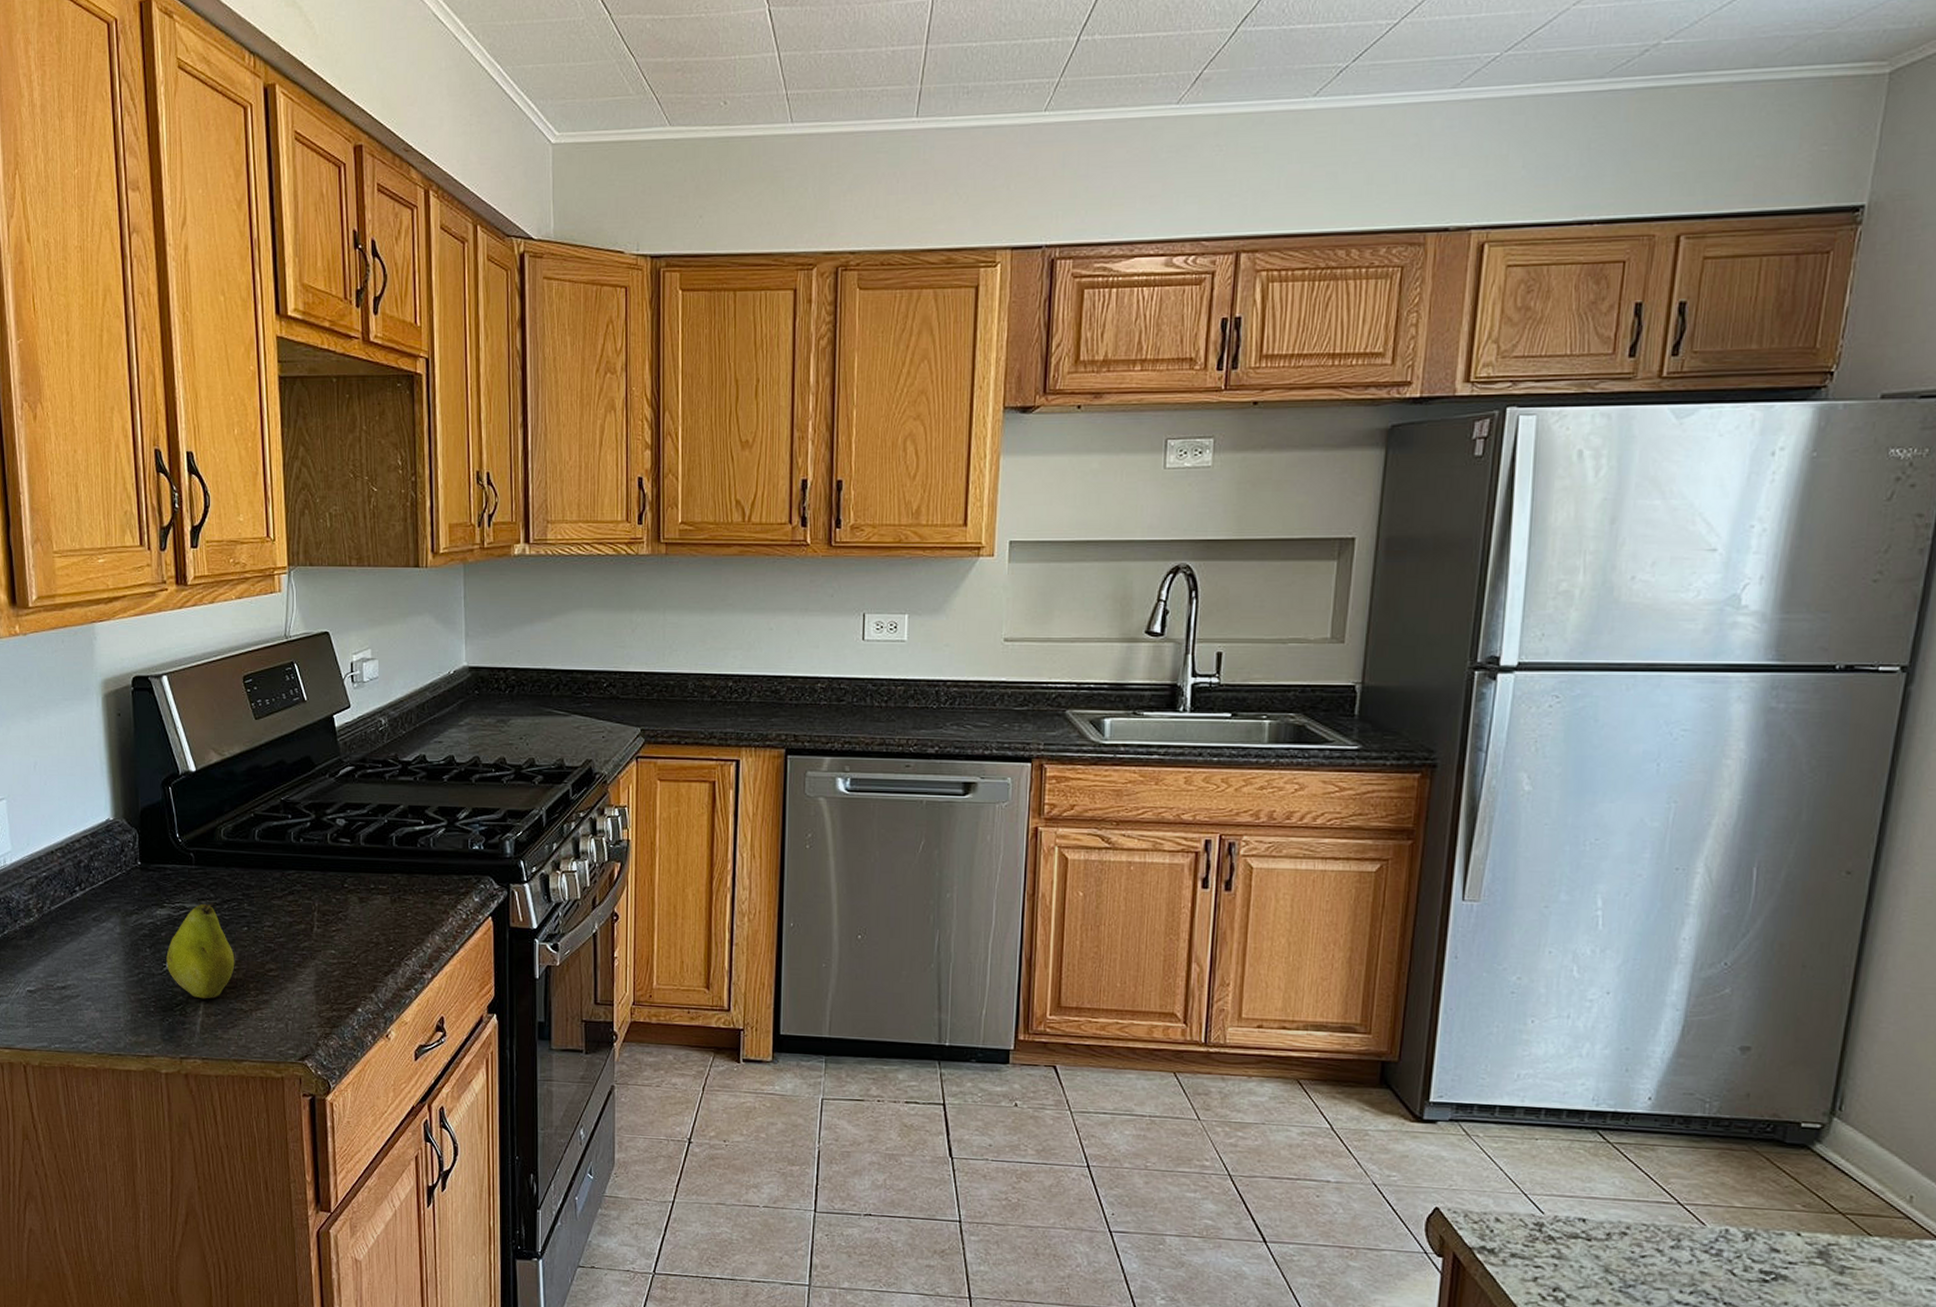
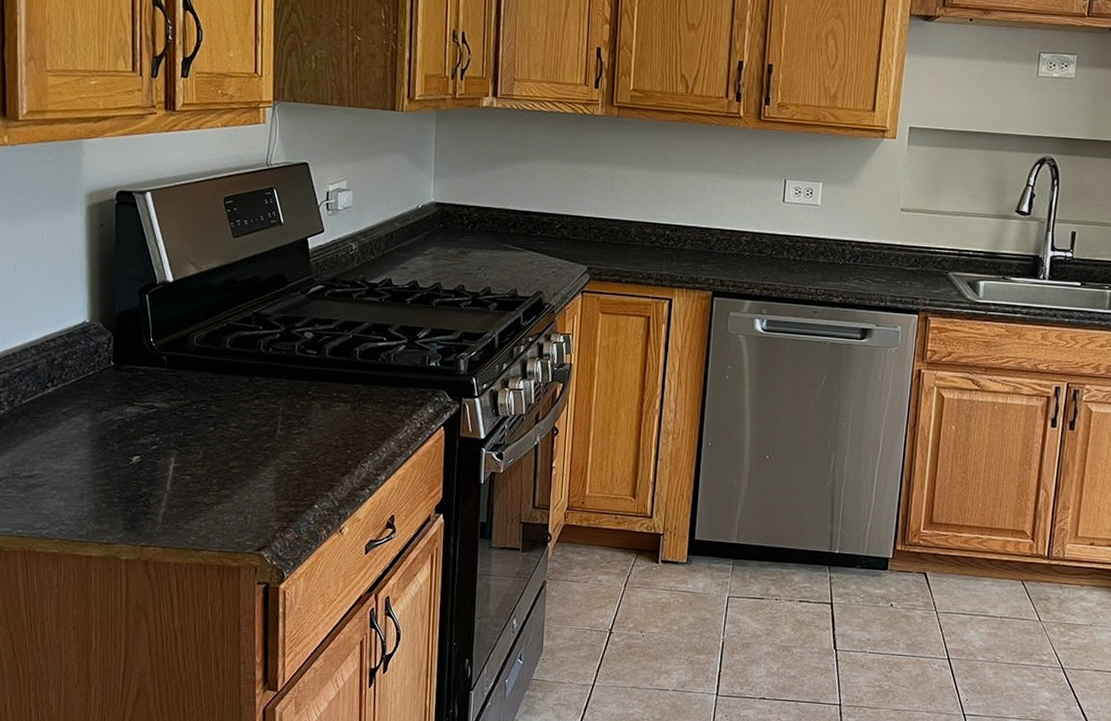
fruit: present [166,902,235,999] -> none [133,403,200,492]

